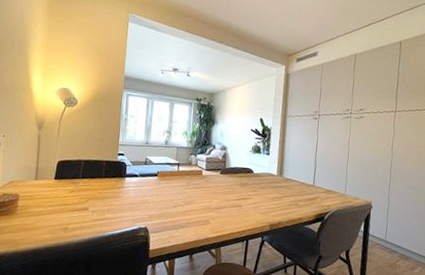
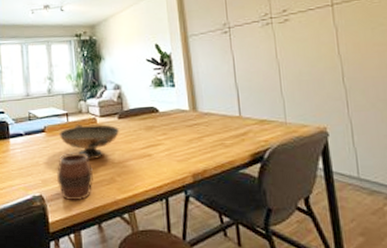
cup: none [161,196,193,235] -> present [56,152,94,201]
decorative bowl: none [169,173,219,204] -> present [59,124,119,160]

